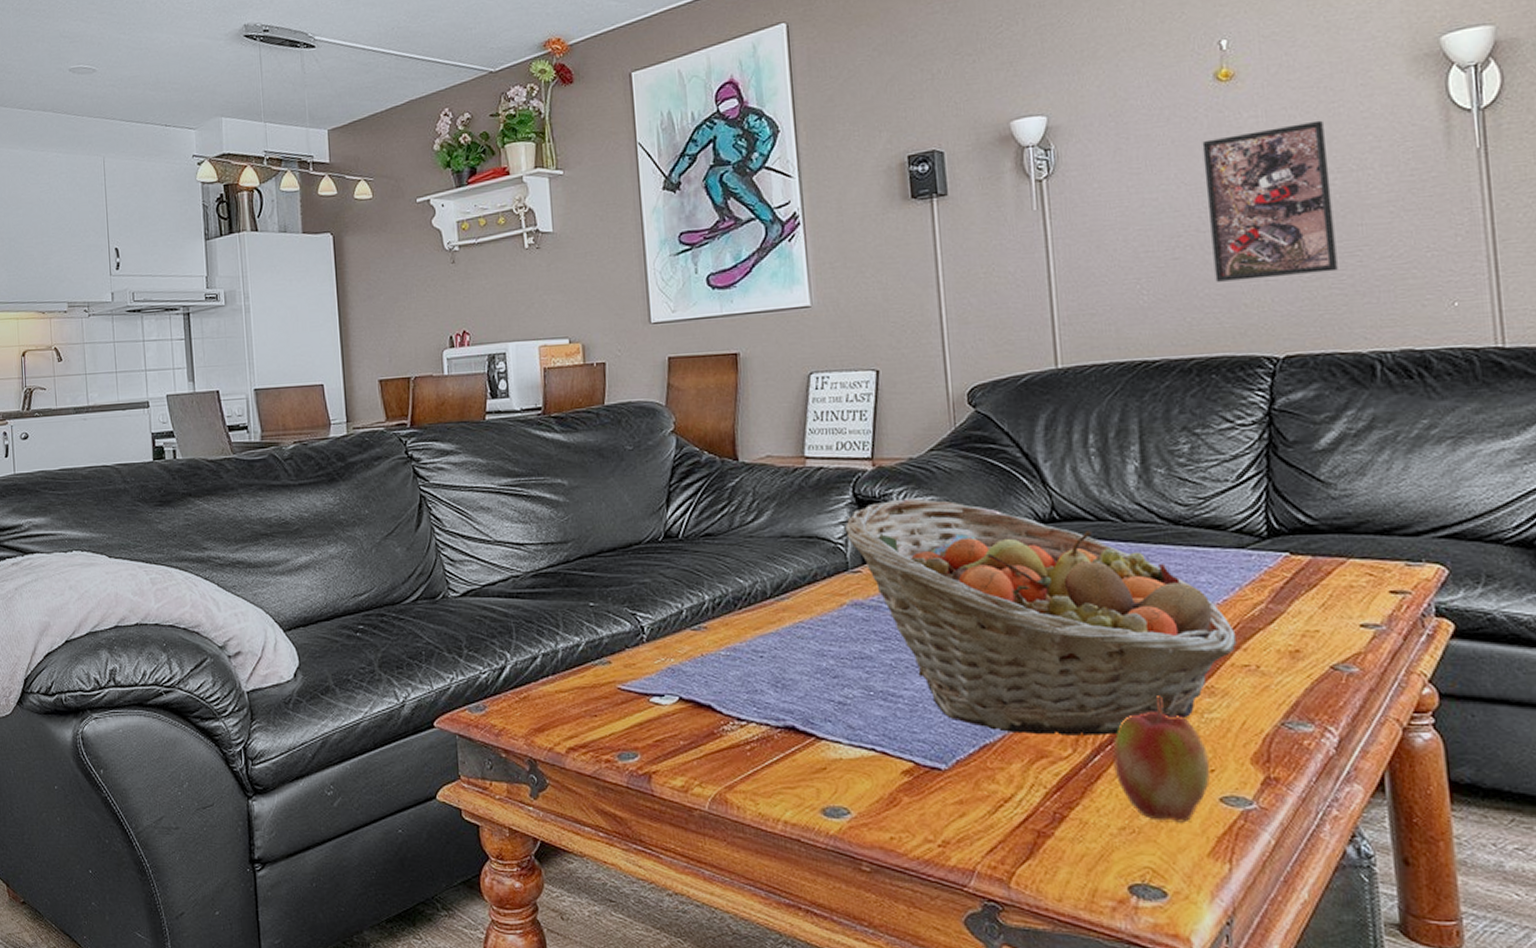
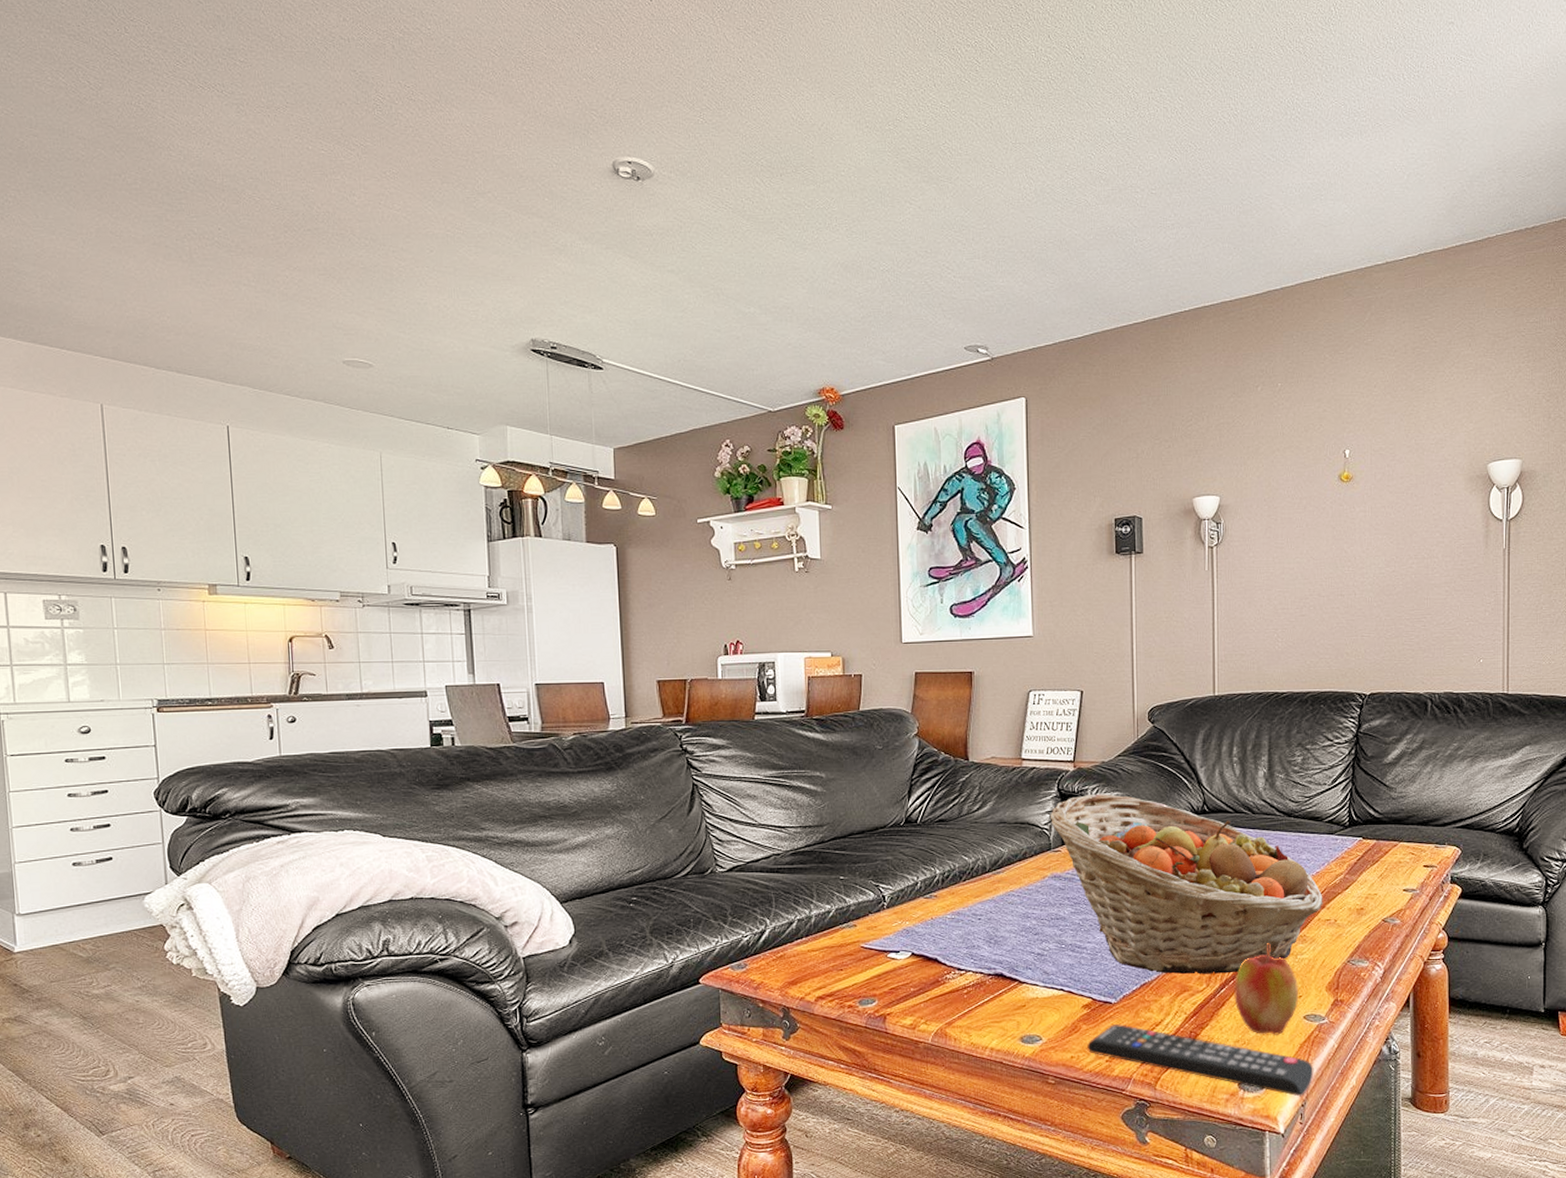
remote control: none [910,798,1242,911] -> present [1086,1024,1314,1097]
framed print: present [1202,120,1338,282] -> none [1327,518,1409,635]

